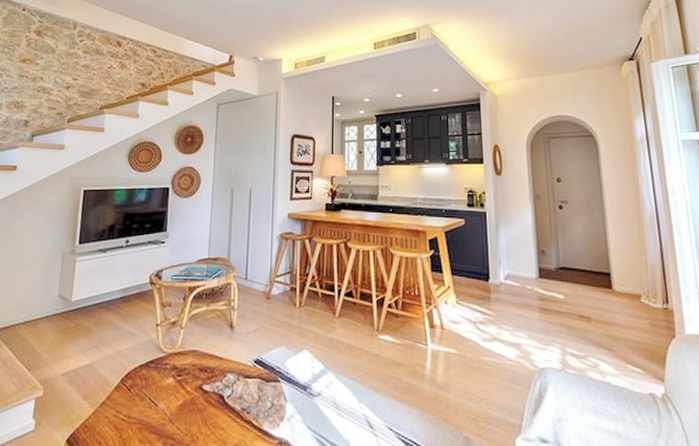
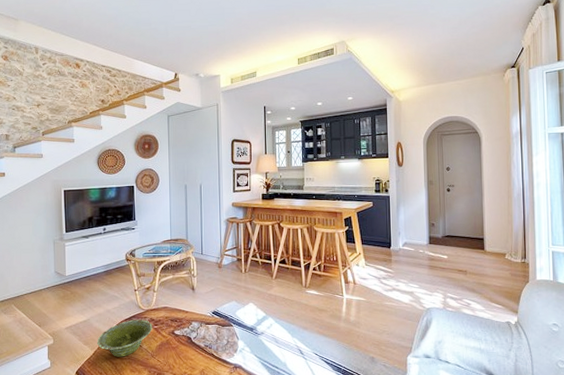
dish: none [99,366,175,420] -> present [96,319,153,357]

